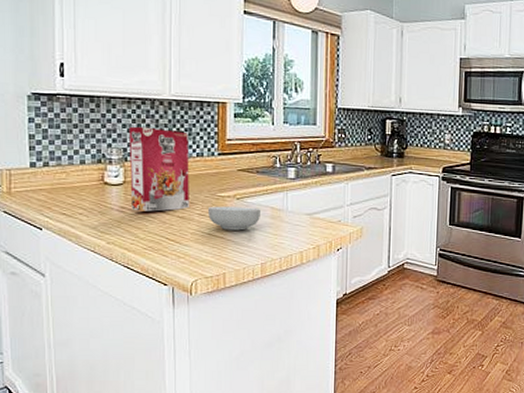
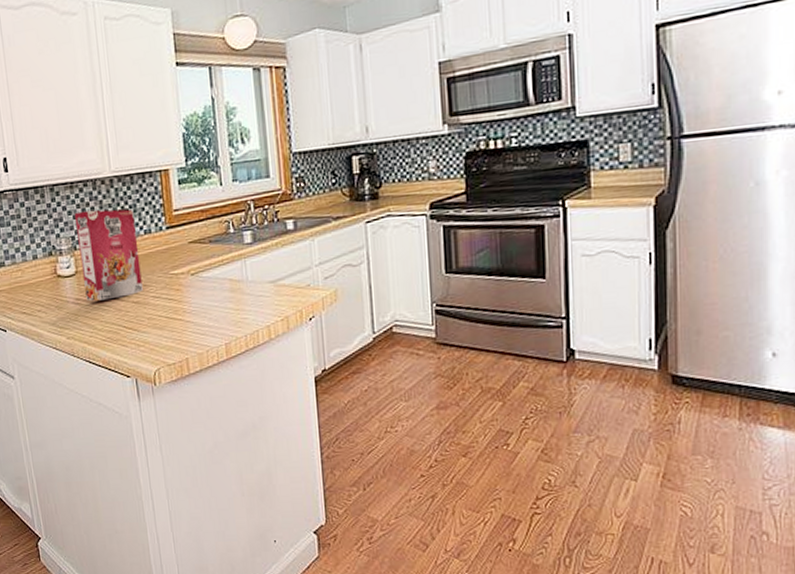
cereal bowl: present [208,206,262,231] -> none [163,282,219,311]

